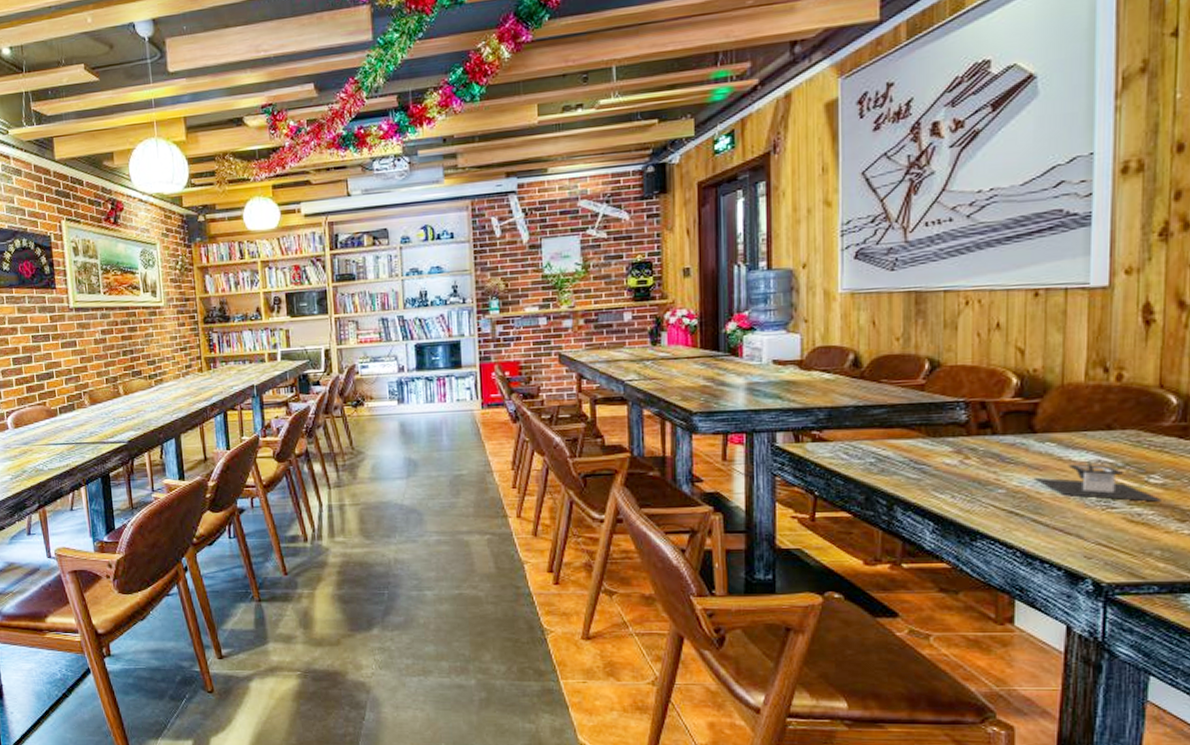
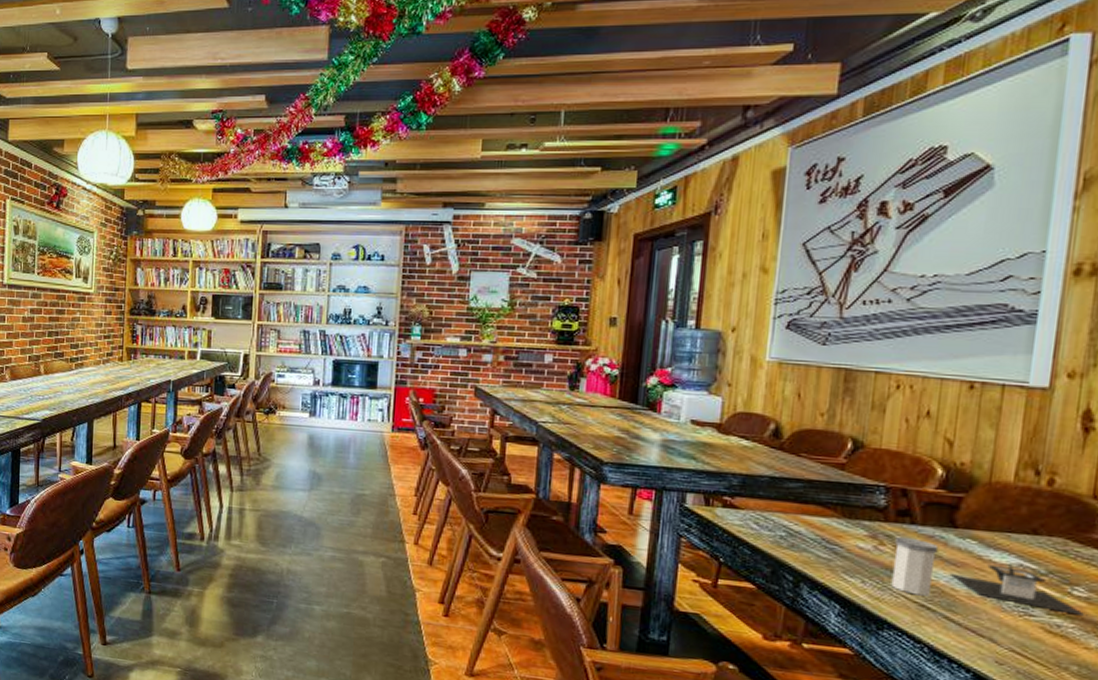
salt shaker: none [979,448,1021,503] -> present [891,536,939,597]

